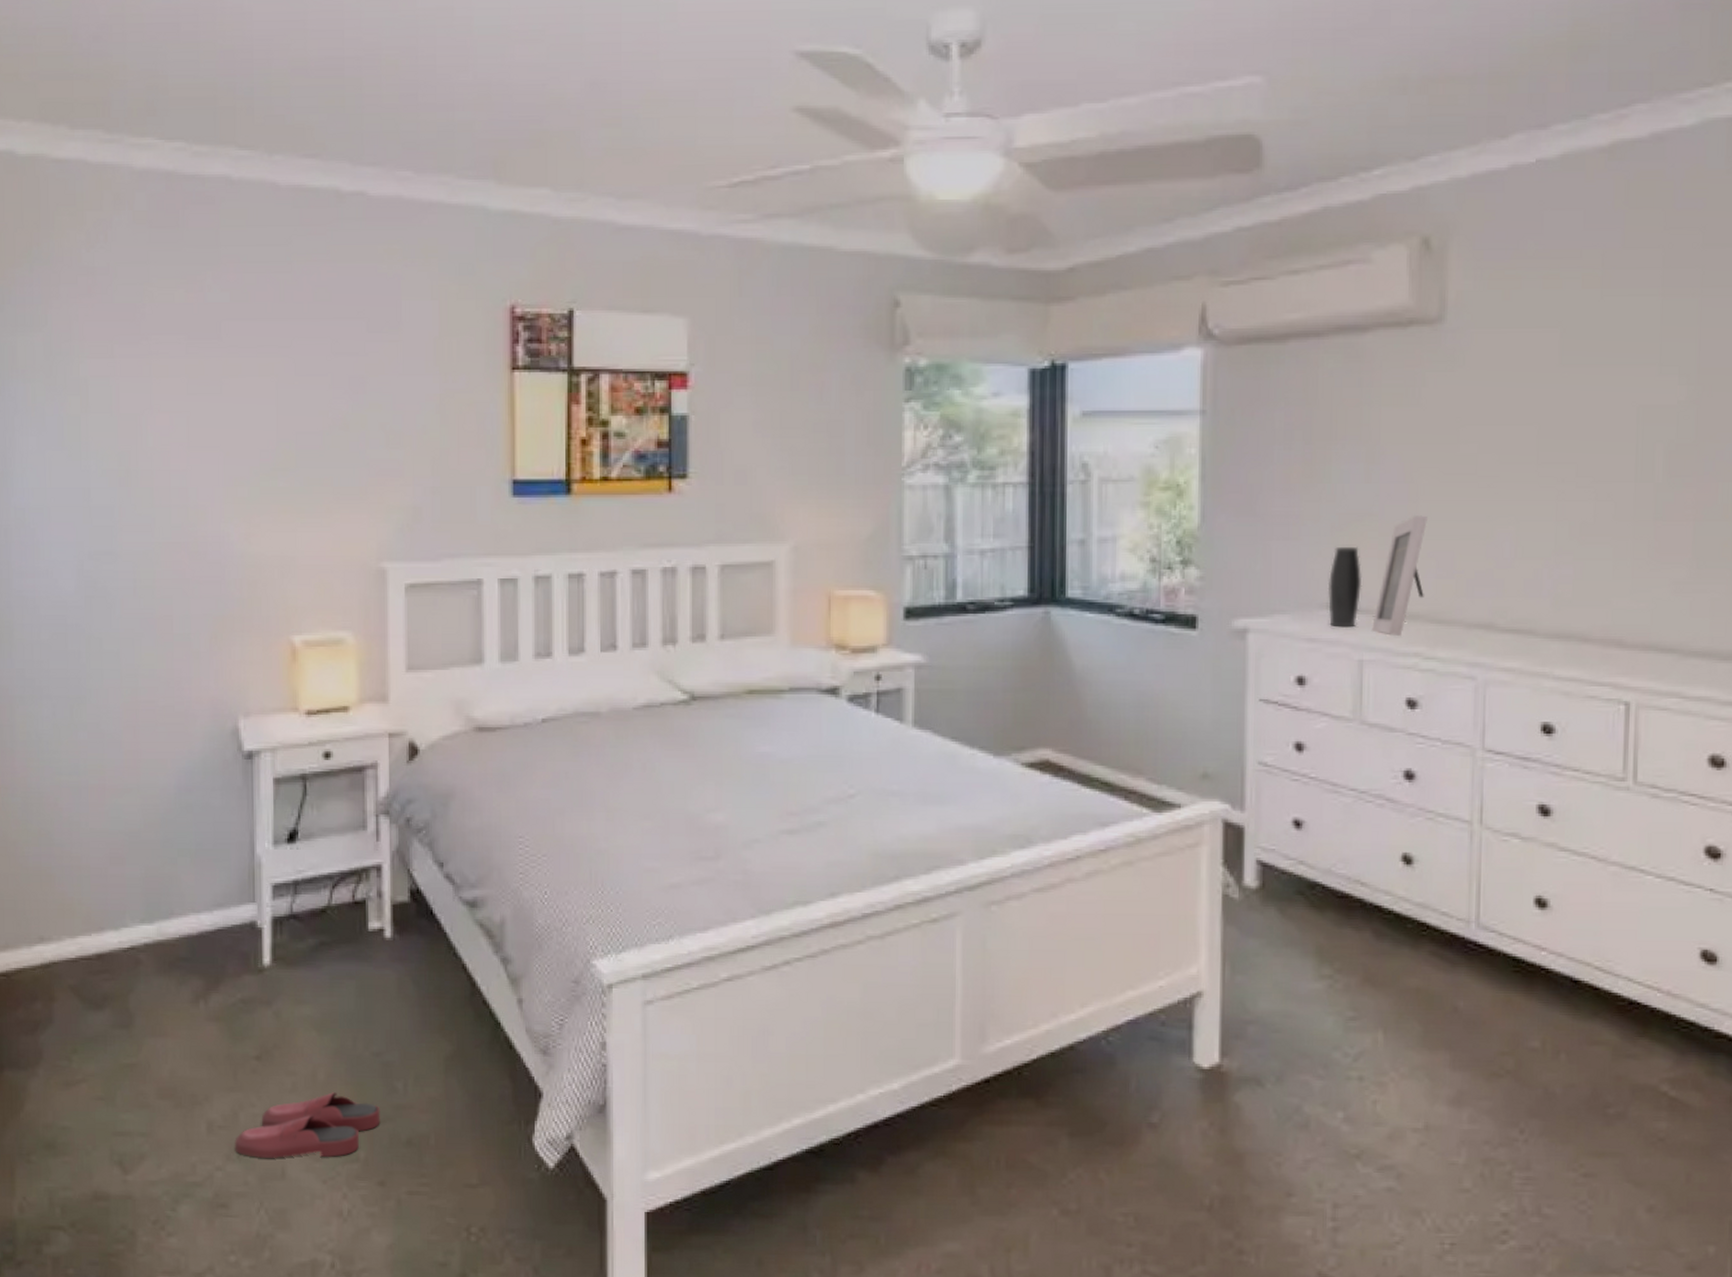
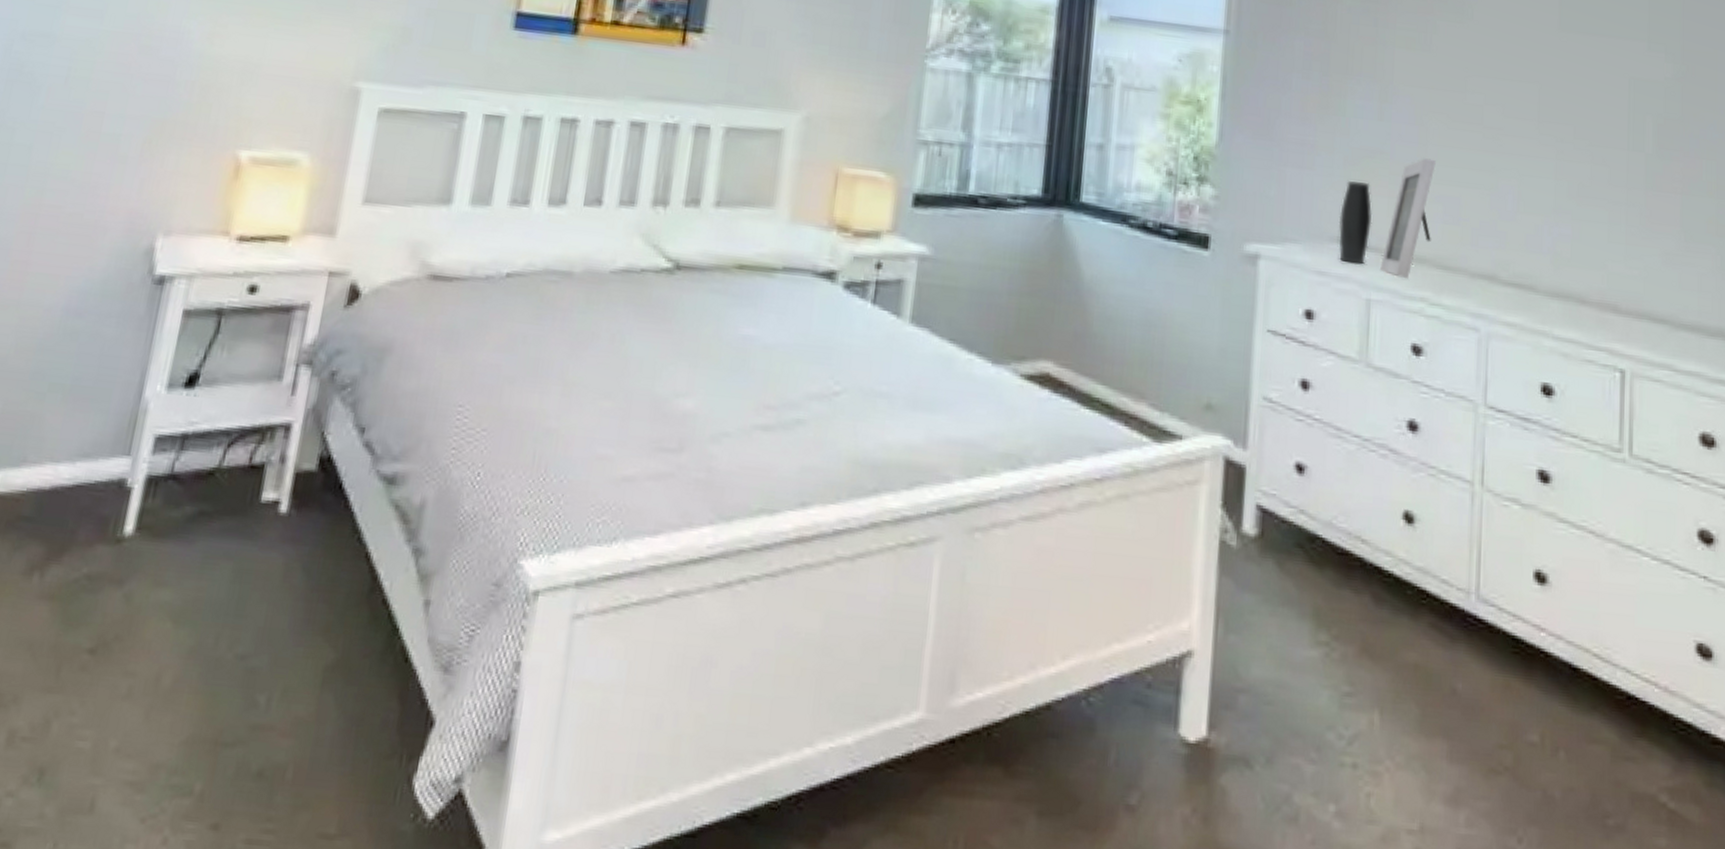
slippers: present [235,1092,381,1158] -> none [36,702,233,788]

